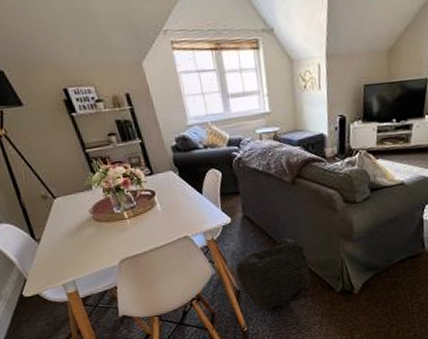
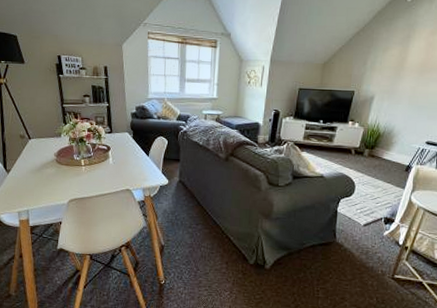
bag: present [236,237,312,313] -> none [164,206,230,271]

